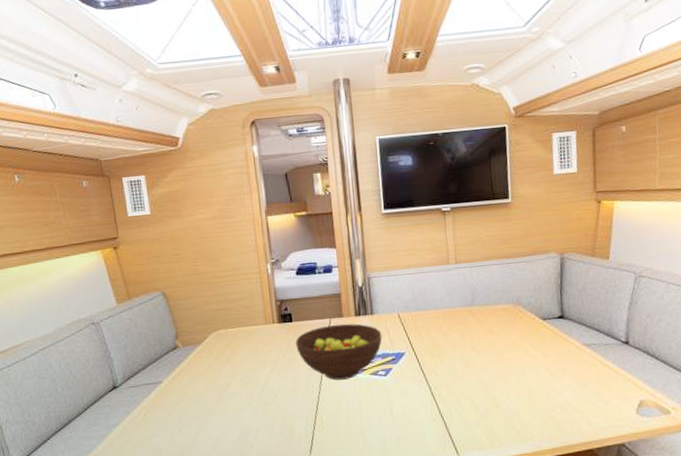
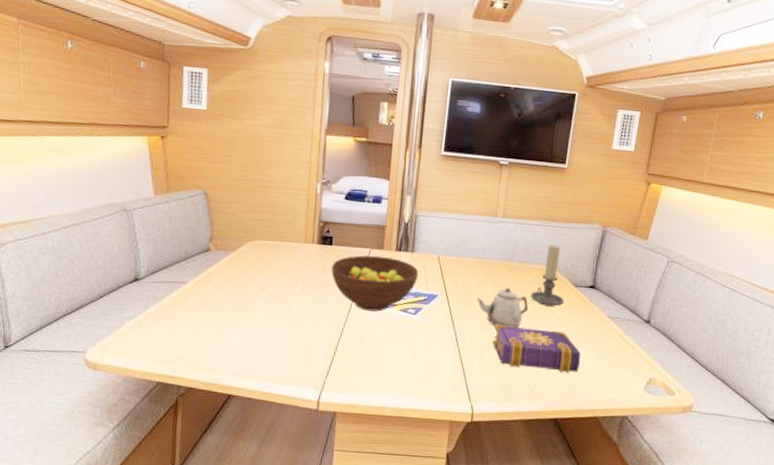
teapot: none [445,333,499,374] -> present [477,288,529,329]
book: none [468,368,564,412] -> present [493,324,581,373]
candle holder: none [499,281,534,345] -> present [531,244,564,307]

